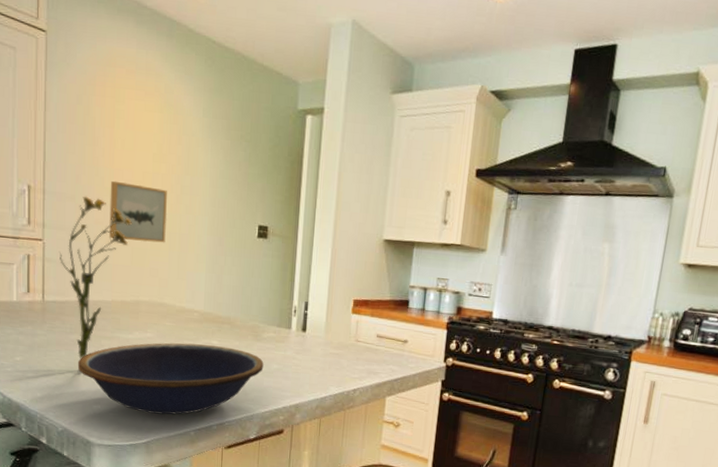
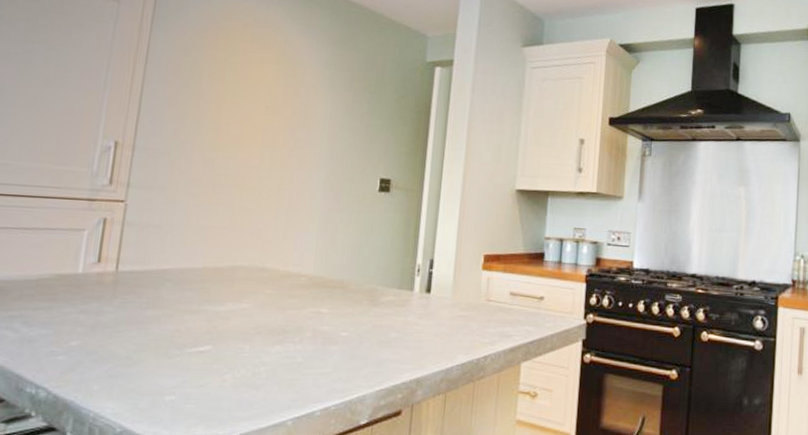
flower: present [60,196,132,359] -> none [143,151,235,339]
bowl: present [77,343,264,415] -> none [150,313,381,402]
wall art: present [109,180,167,243] -> none [207,135,279,201]

